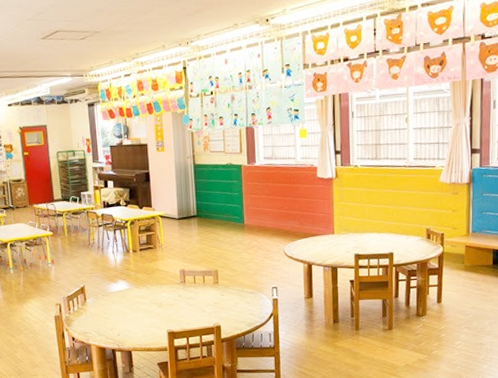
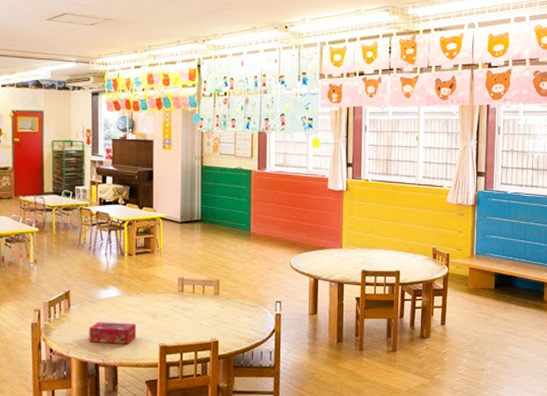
tissue box: none [104,312,147,332] -> present [89,321,137,344]

